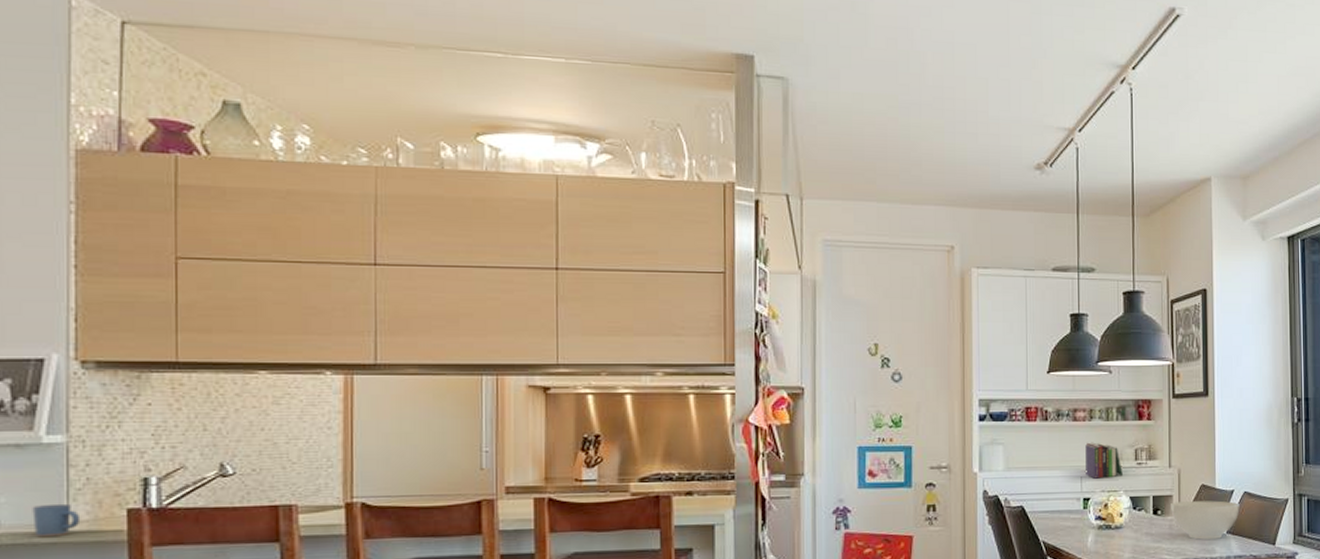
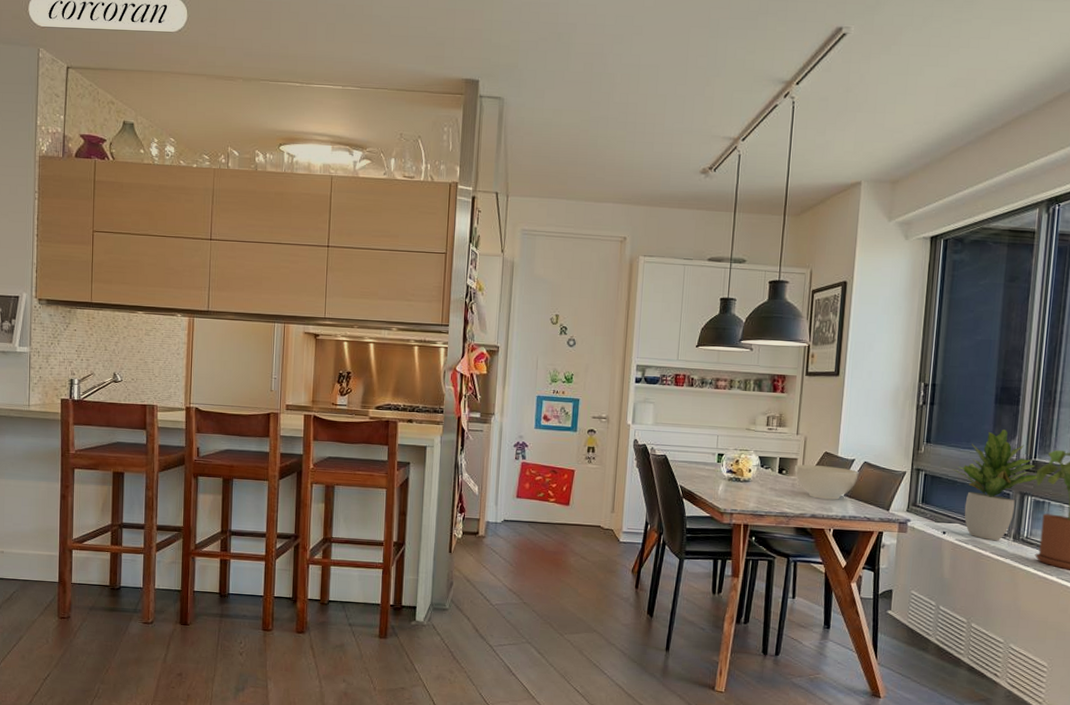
mug: present [32,503,81,538] -> none [10,391,36,413]
books: present [1085,442,1123,479] -> none [722,407,755,439]

